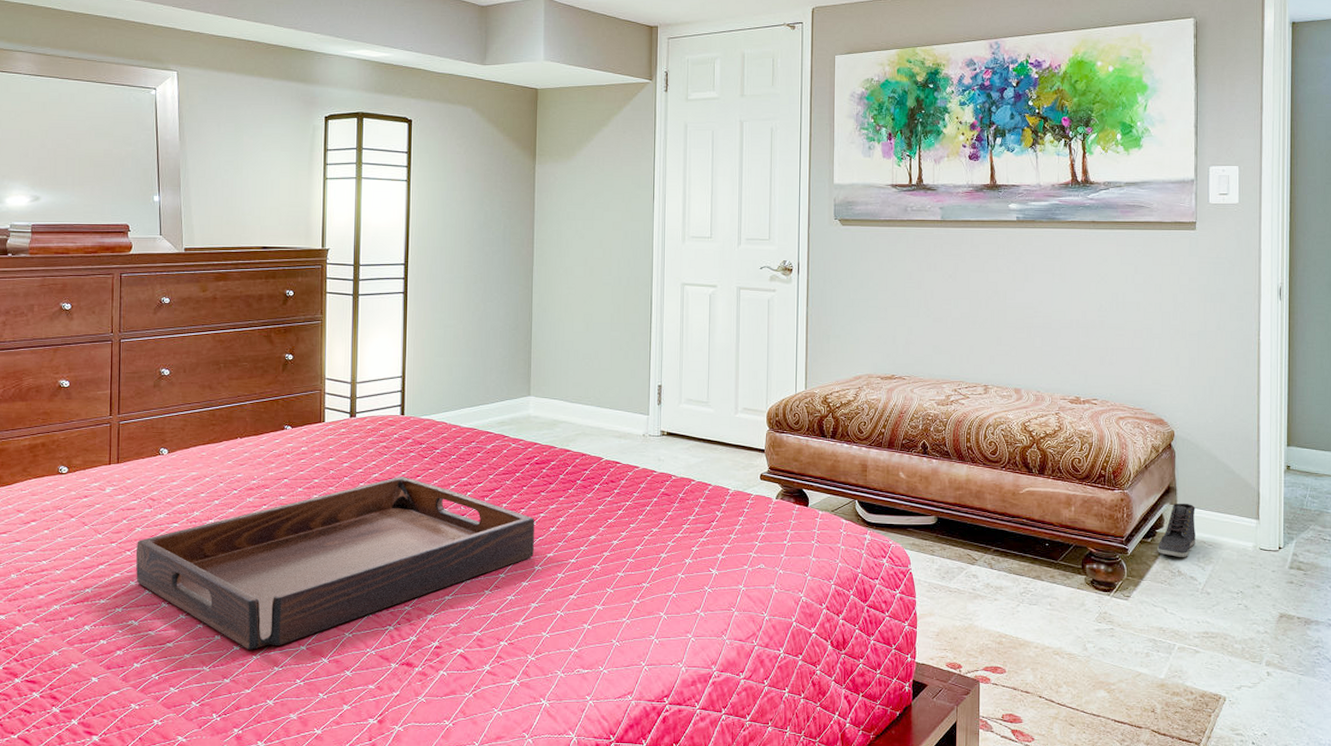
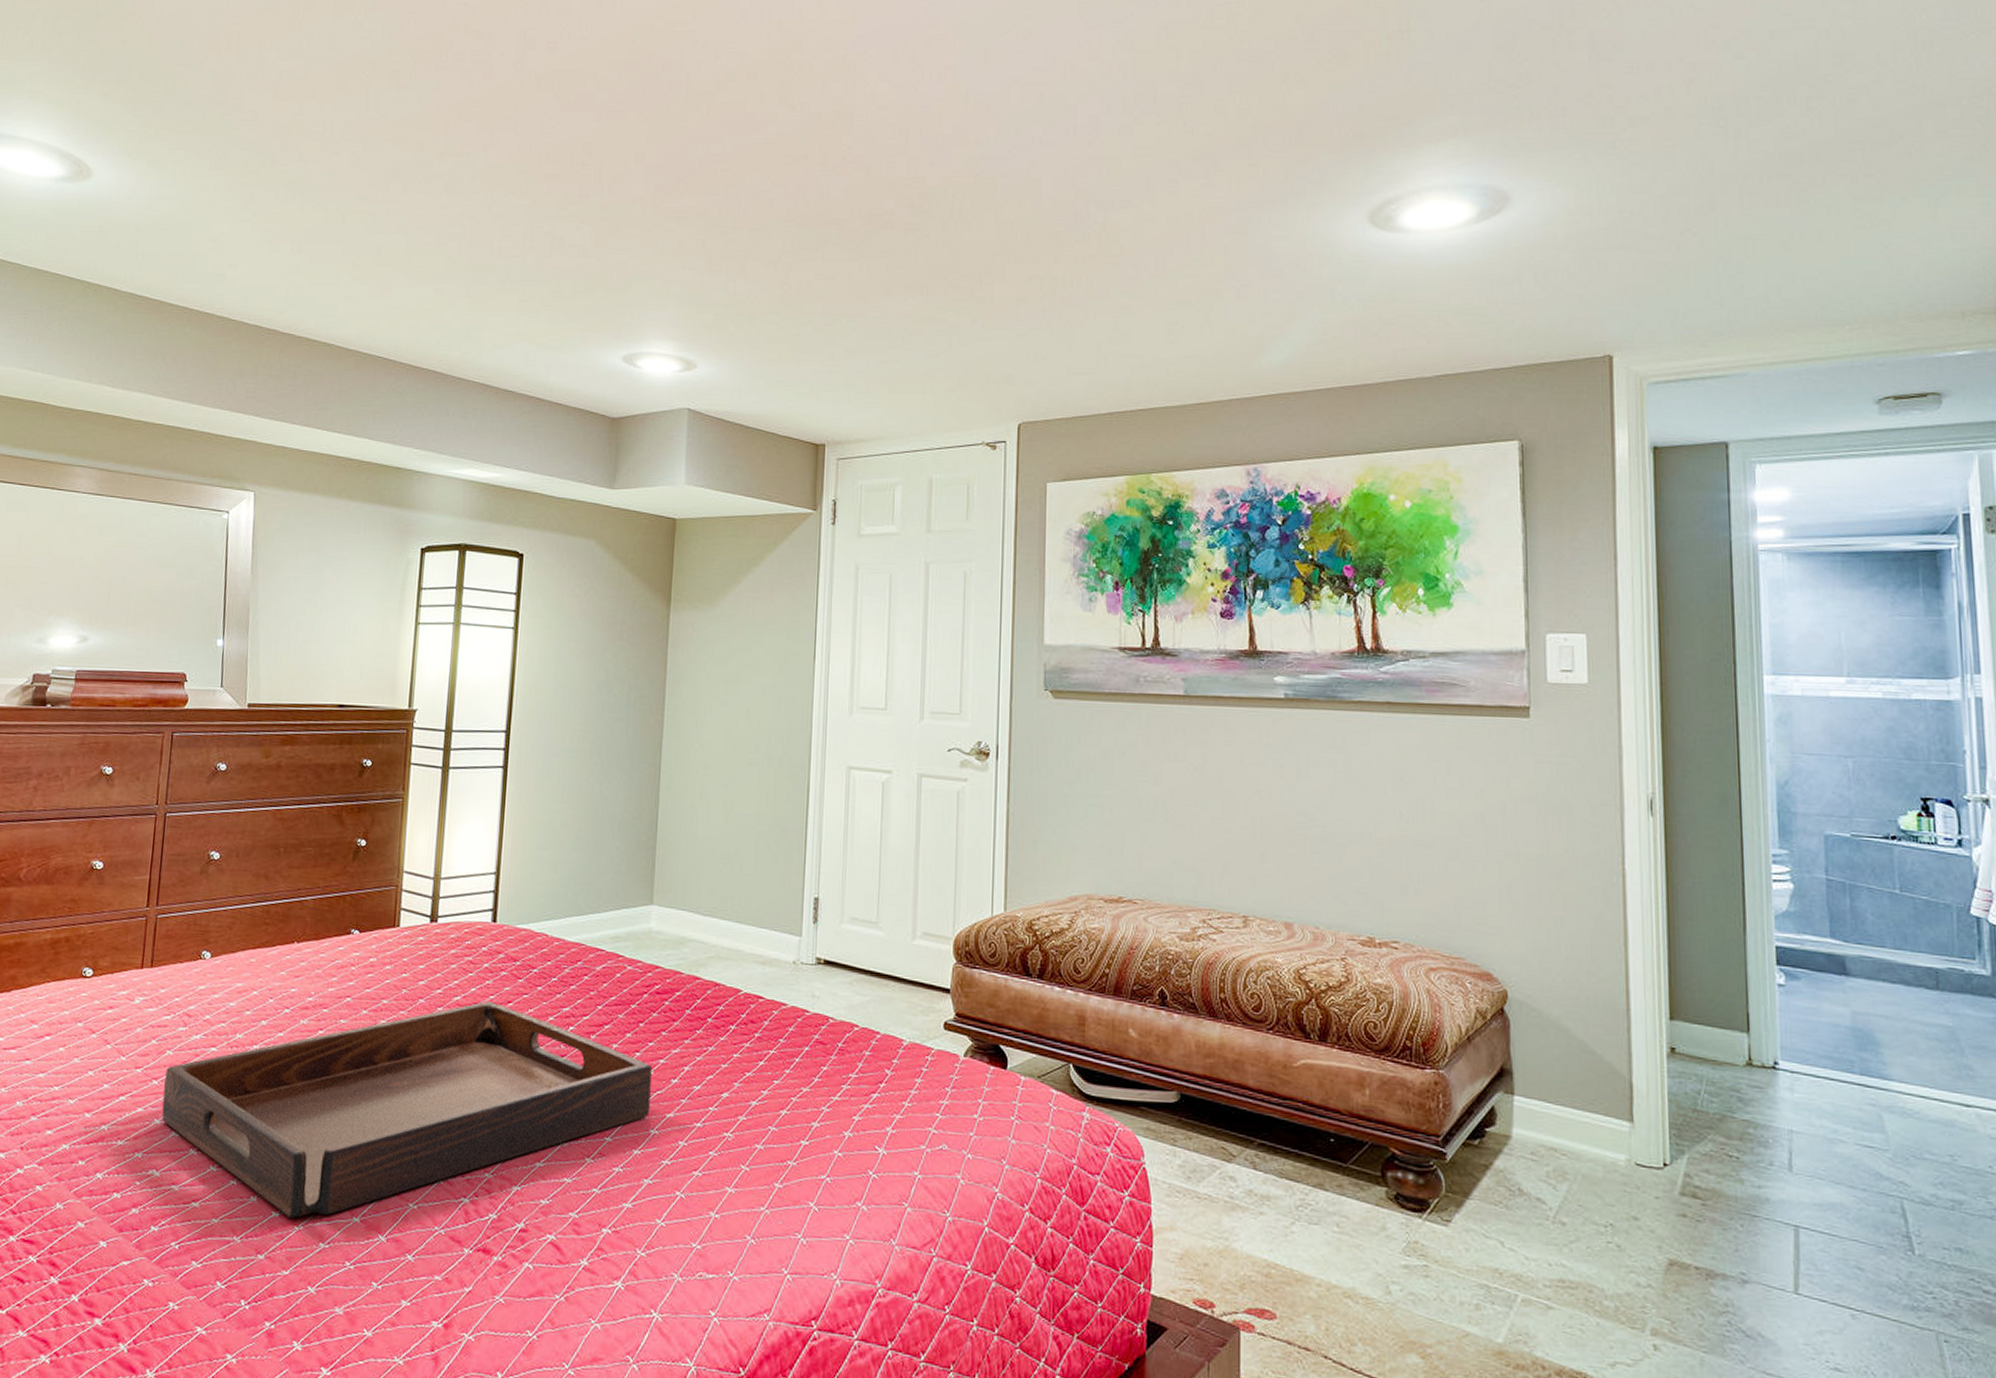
sneaker: present [1158,503,1196,558] -> none [1488,1092,1542,1171]

